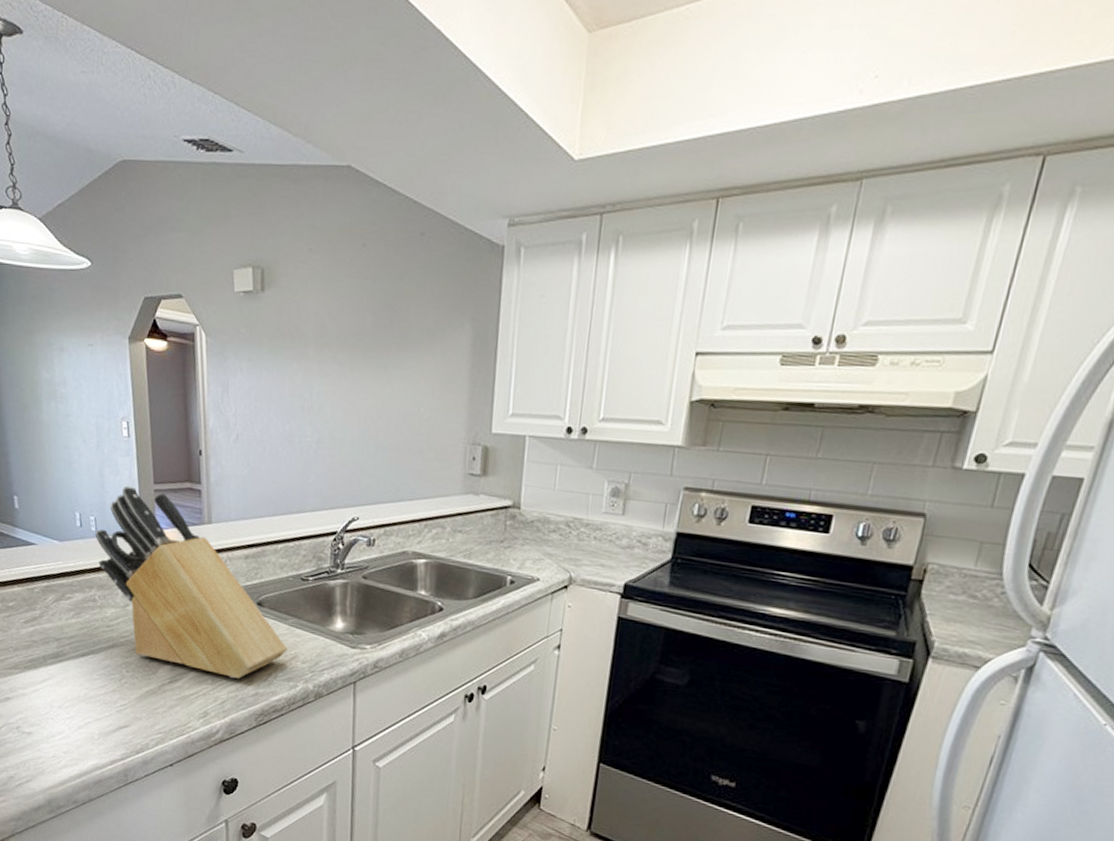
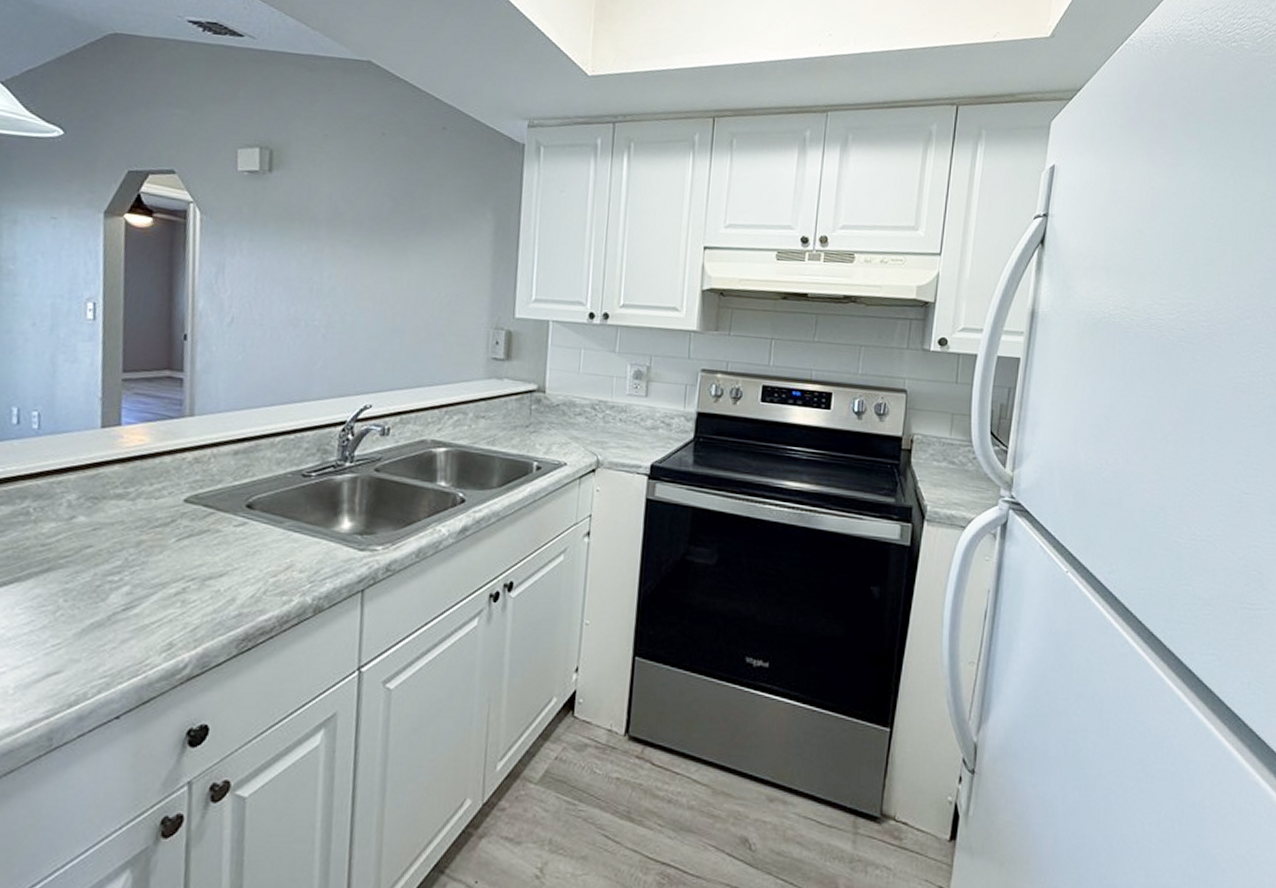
knife block: present [95,485,288,679] -> none [36,374,283,598]

